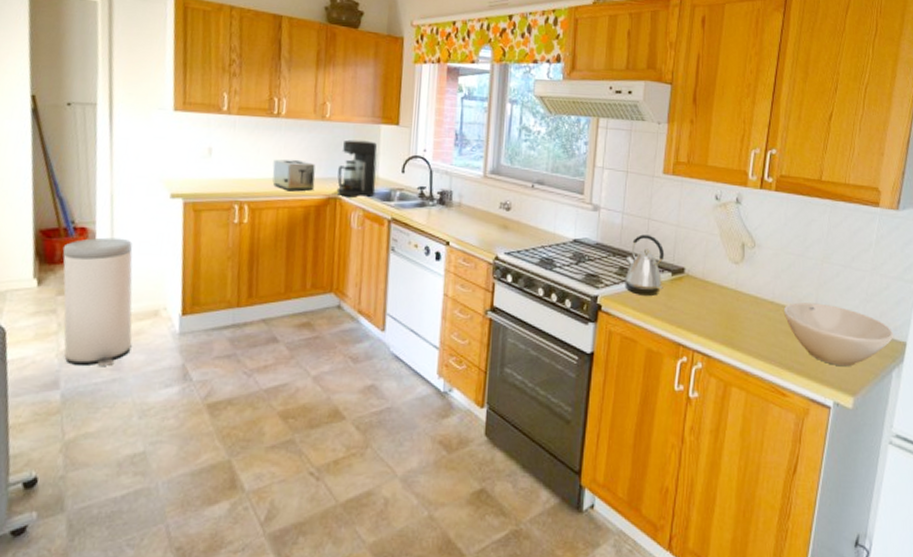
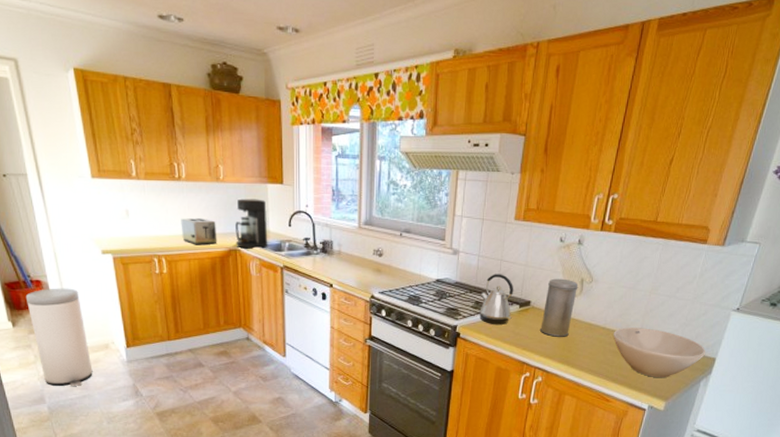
canister: none [698,242,739,313] -> present [540,278,579,337]

